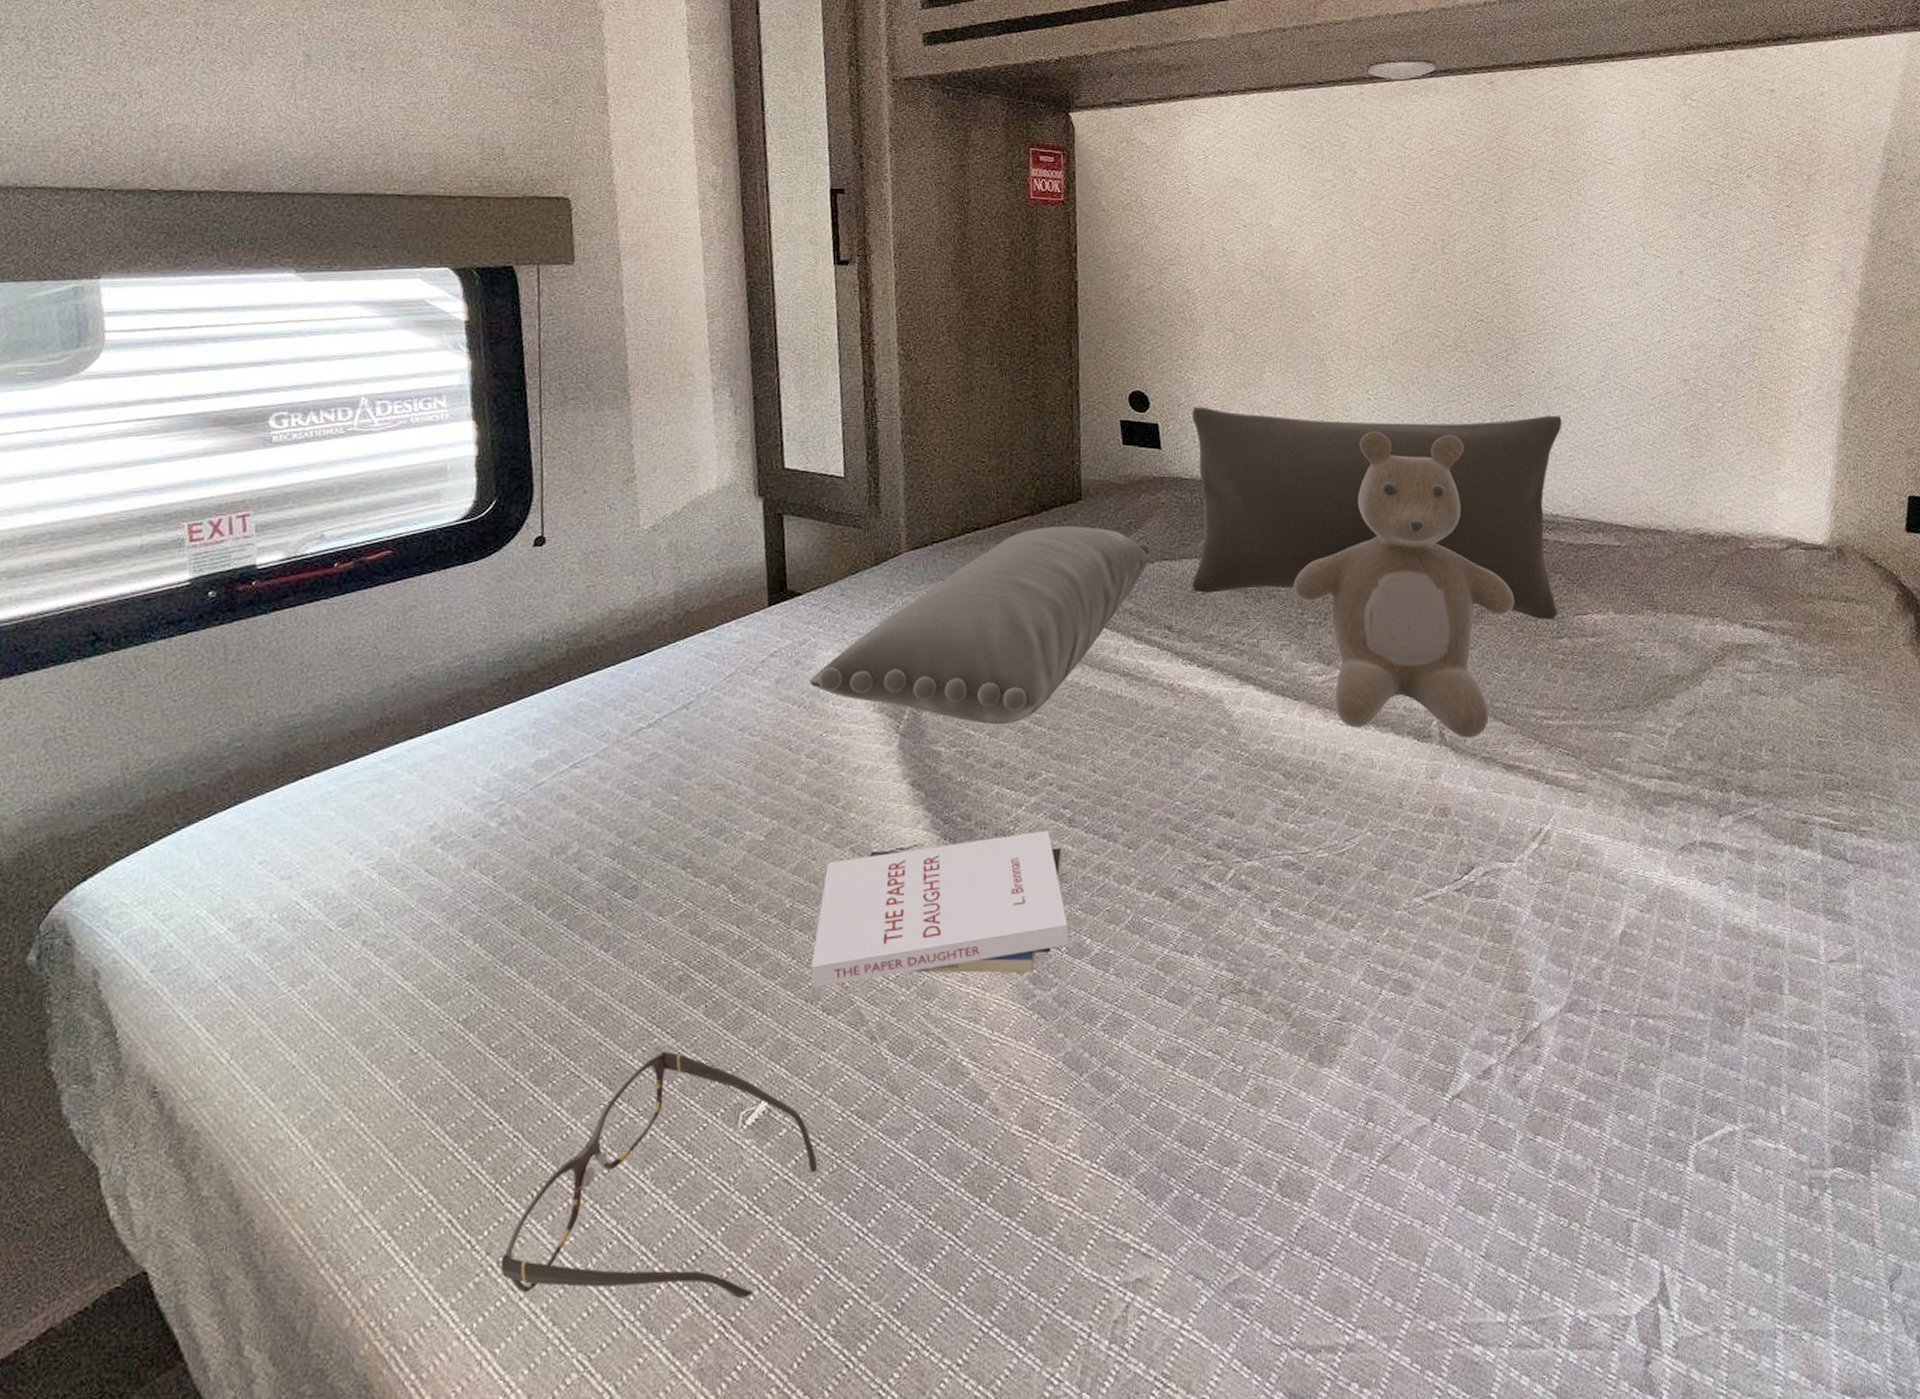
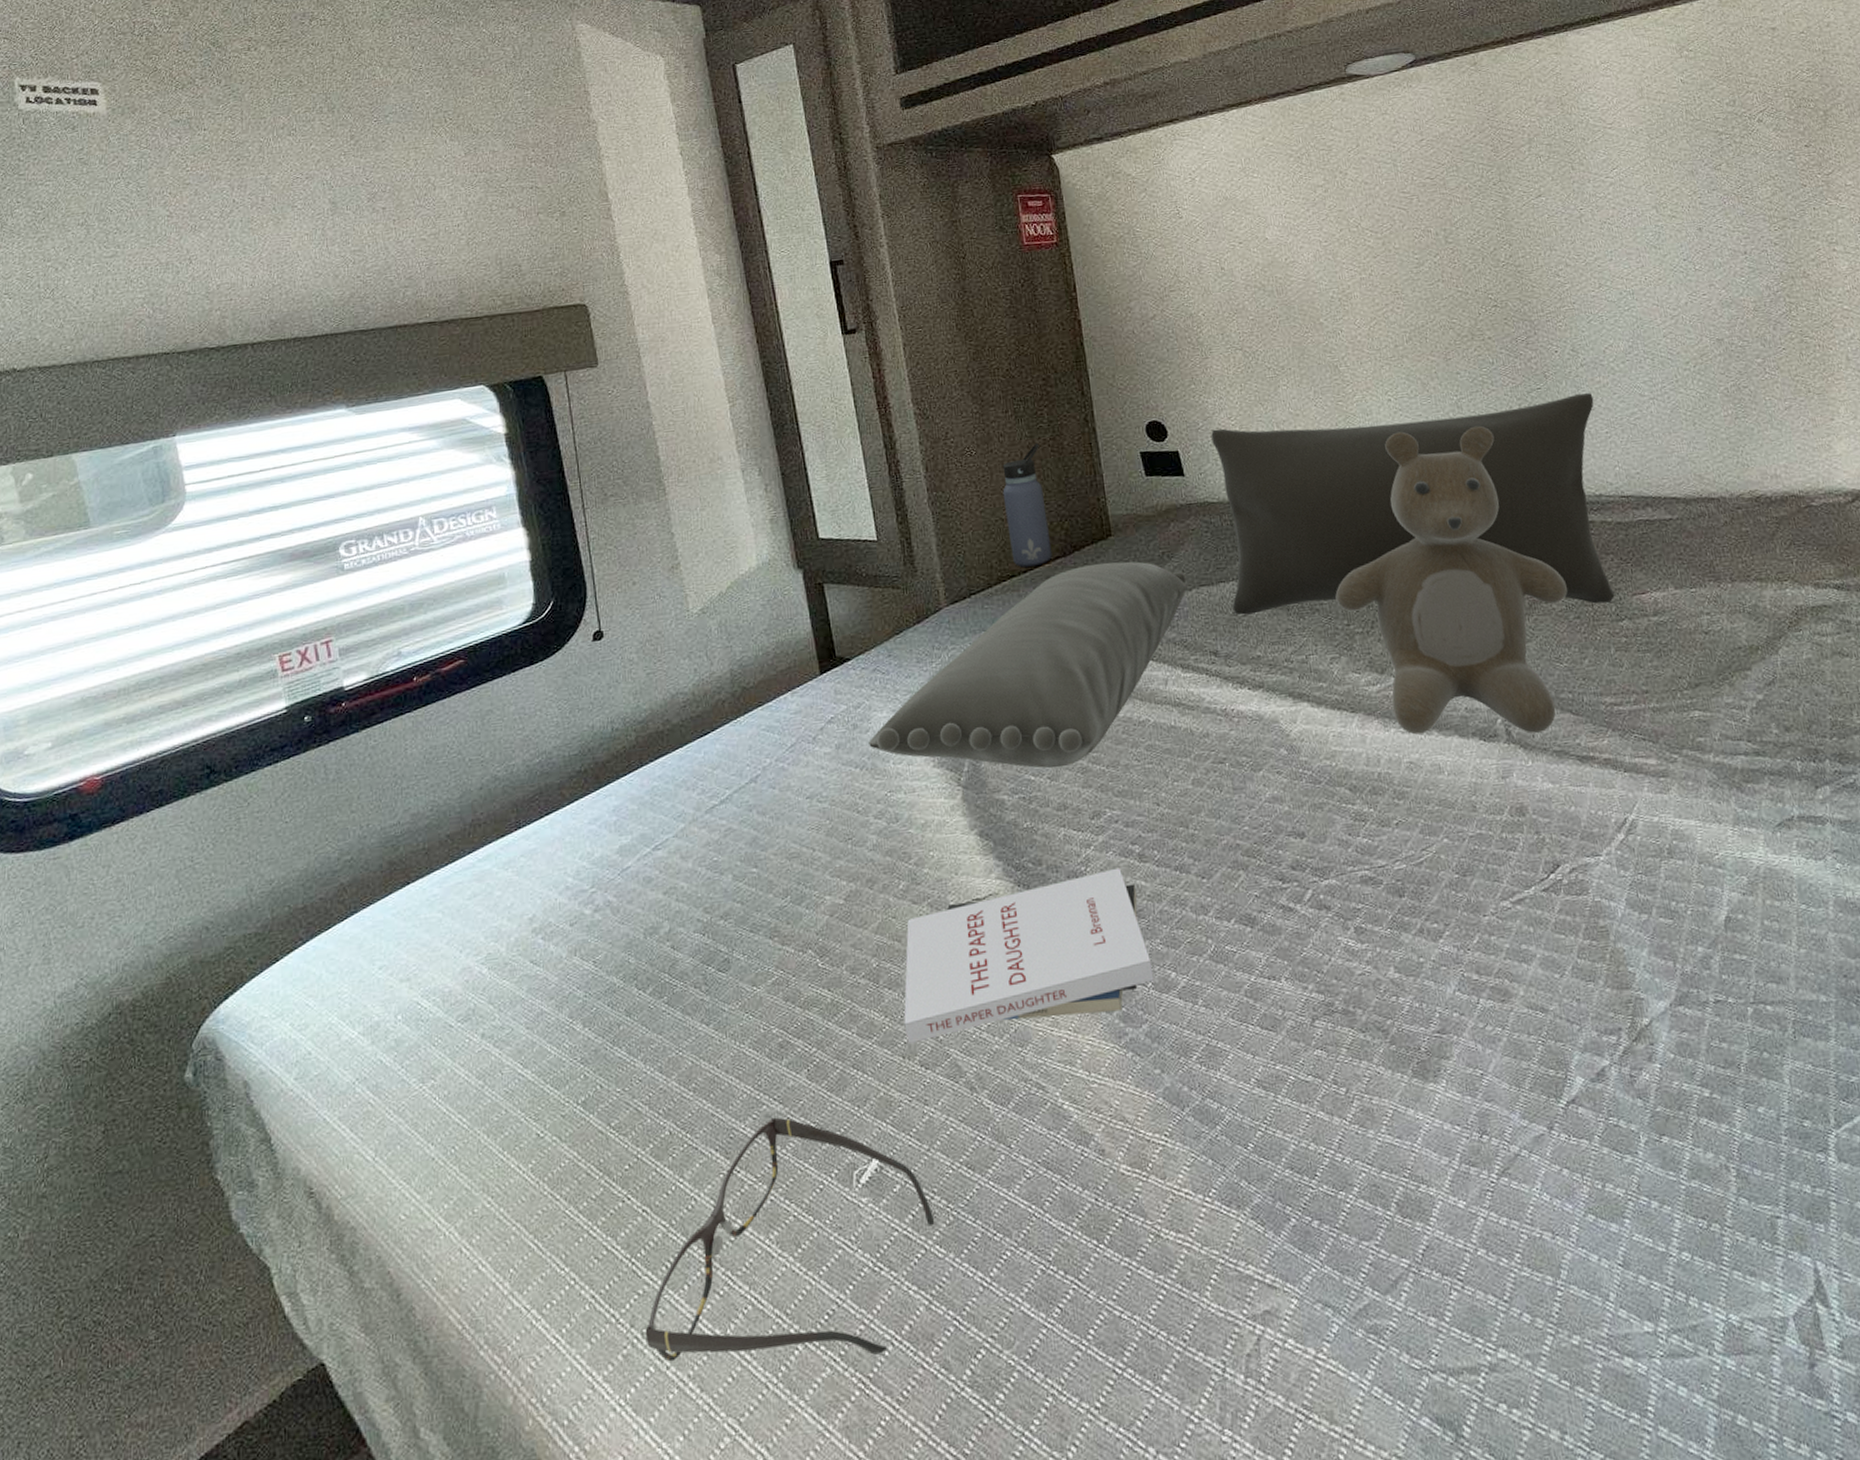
water bottle: none [977,399,1021,521] -> present [1002,443,1053,567]

